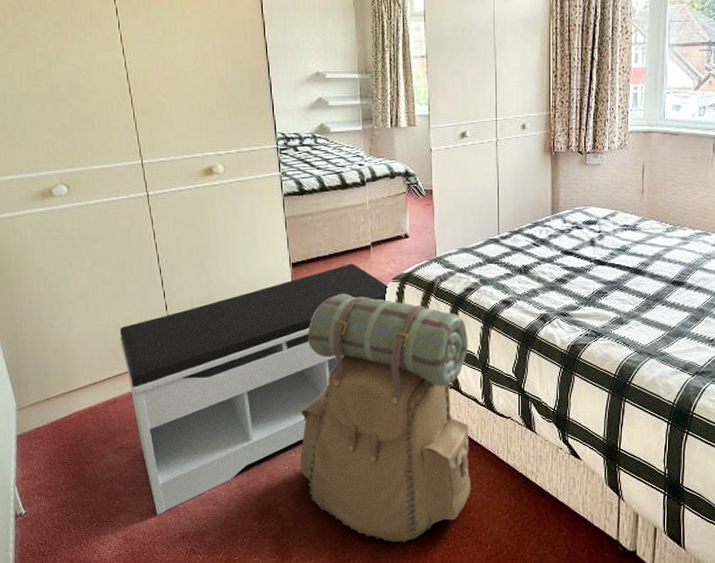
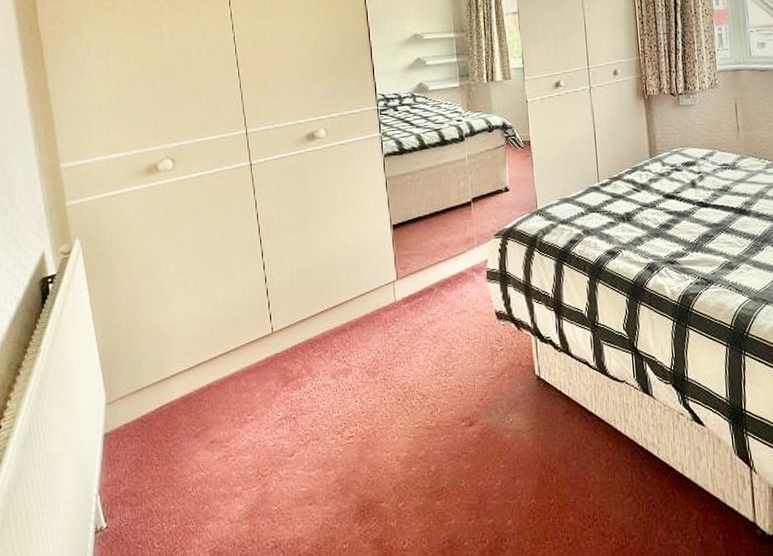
bench: present [119,263,396,515] -> none [217,221,499,521]
backpack: present [300,293,471,542] -> none [403,253,589,539]

